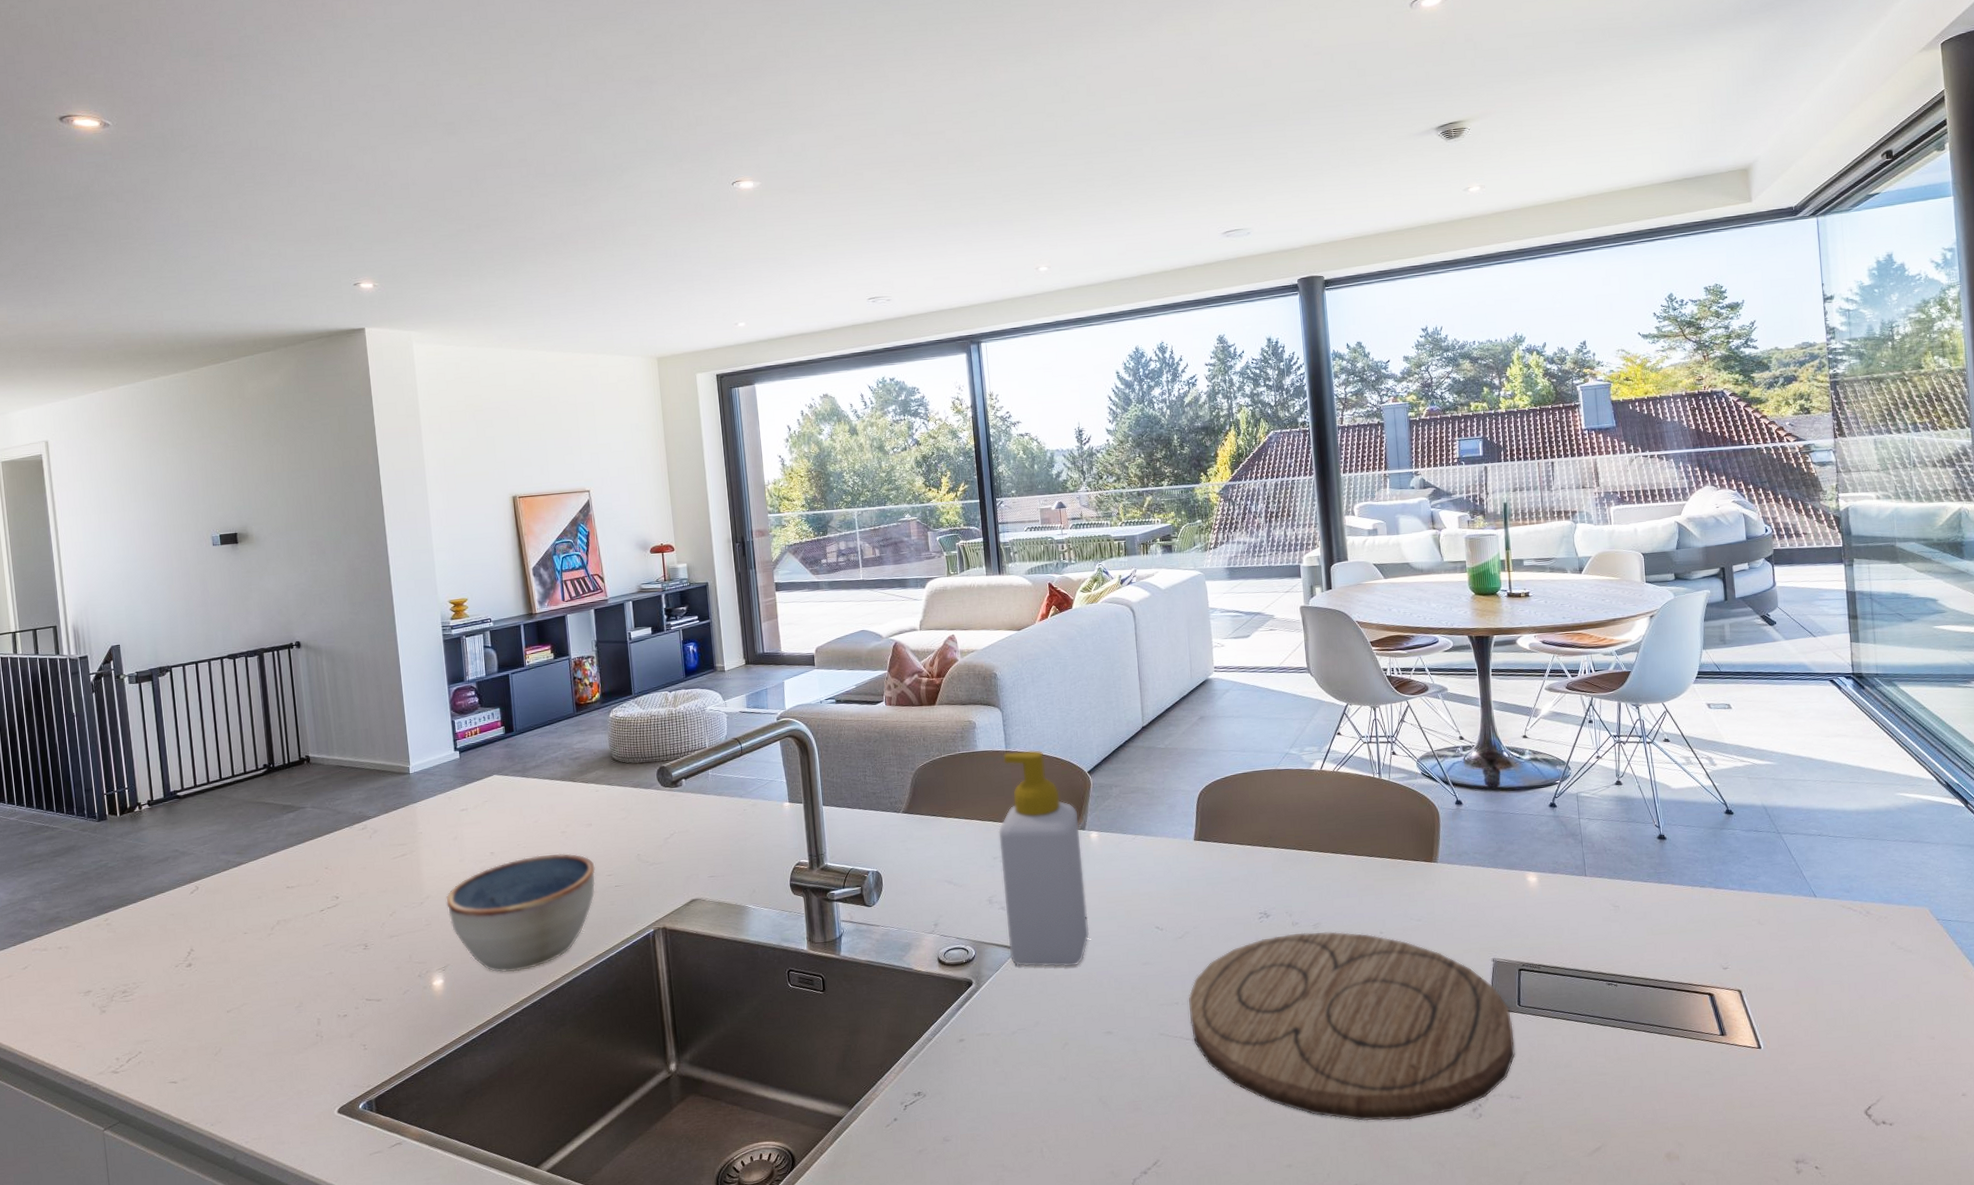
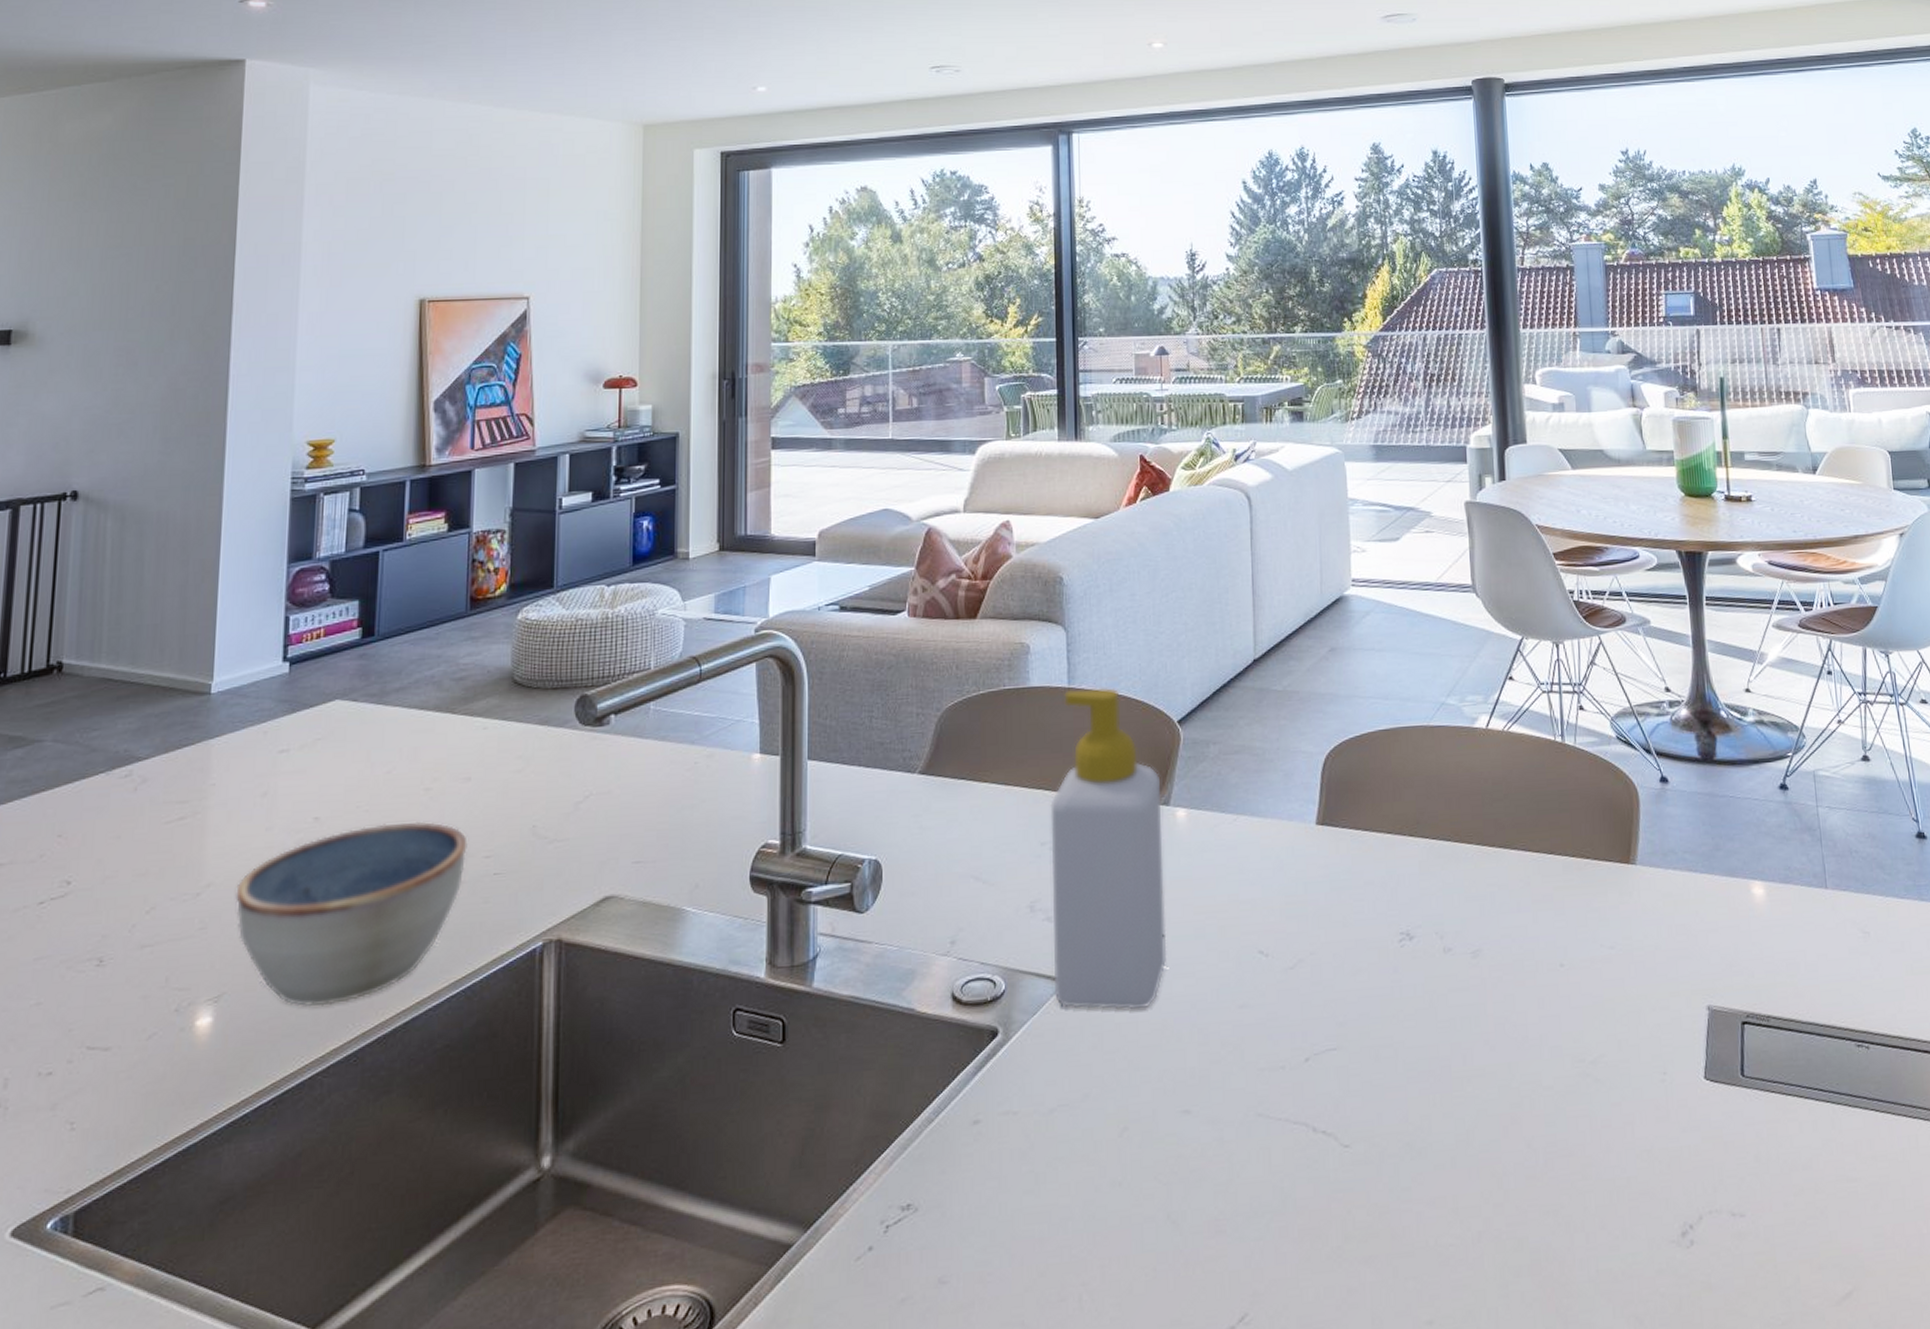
cutting board: present [1189,931,1515,1121] -> none [1299,962,1738,1252]

